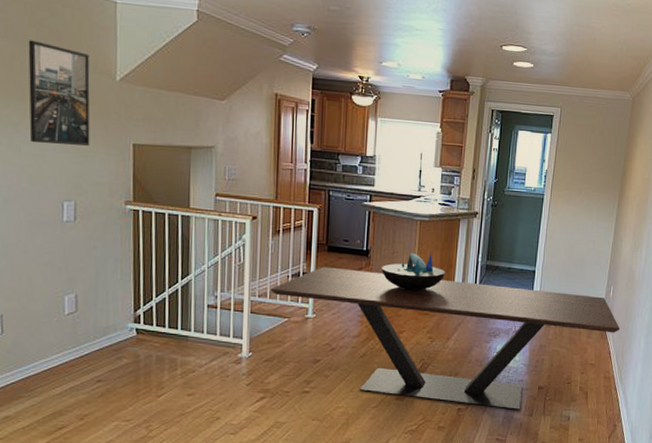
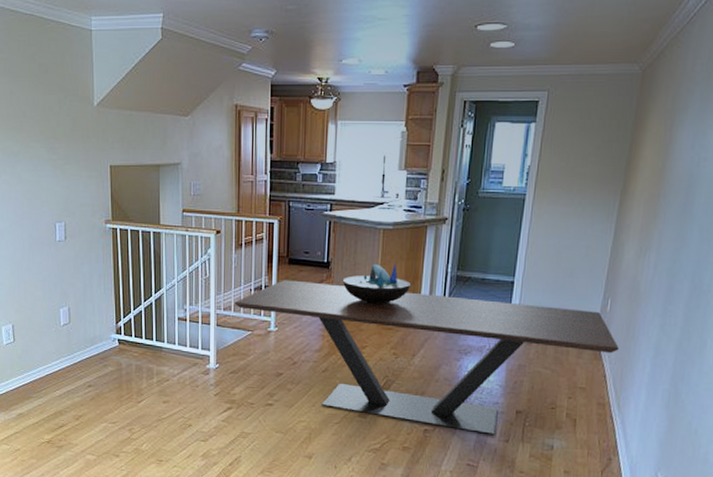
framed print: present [28,40,91,146] -> none [22,75,75,171]

